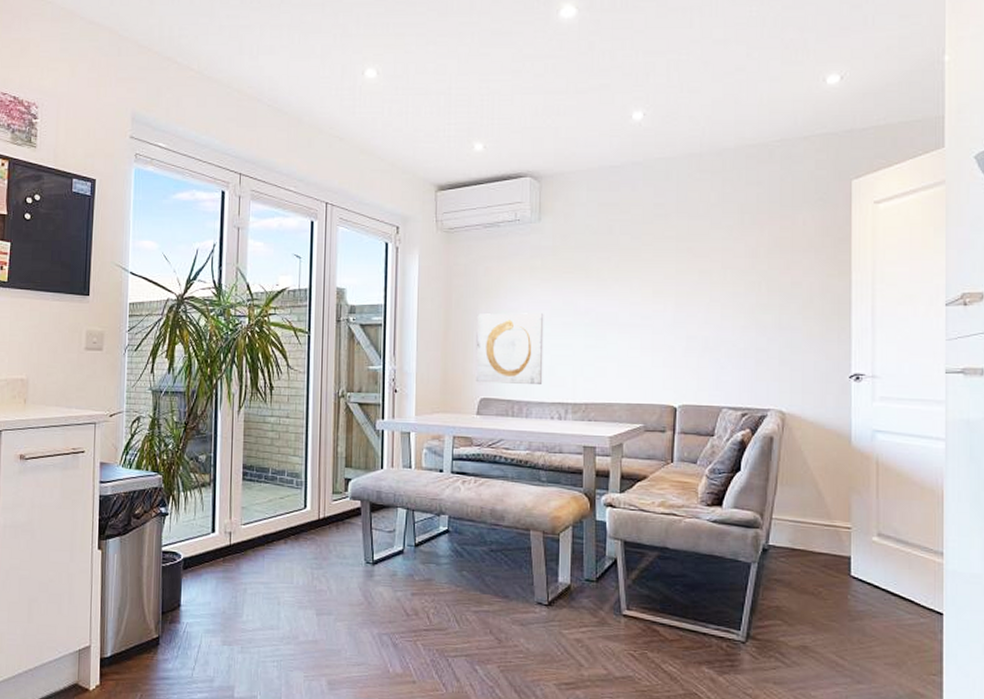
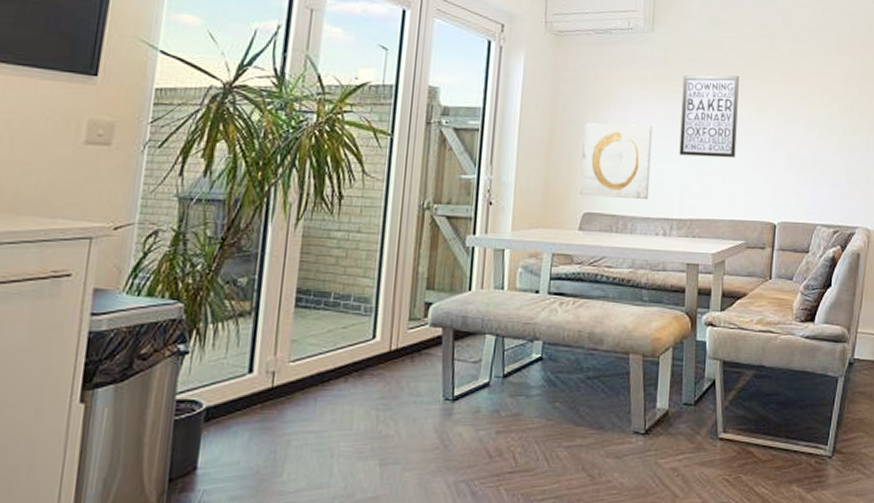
wall art: none [571,258,632,342] -> present [679,74,739,158]

